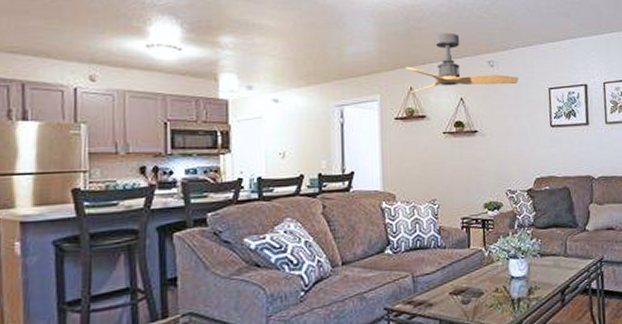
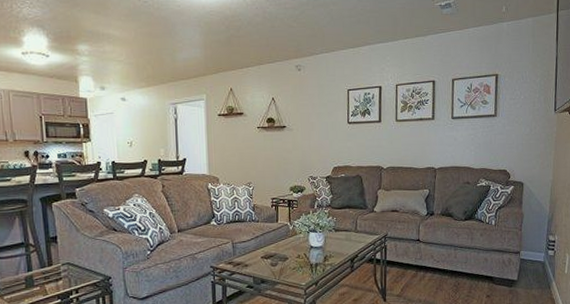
ceiling fan: present [406,32,519,93] -> none [227,40,322,93]

